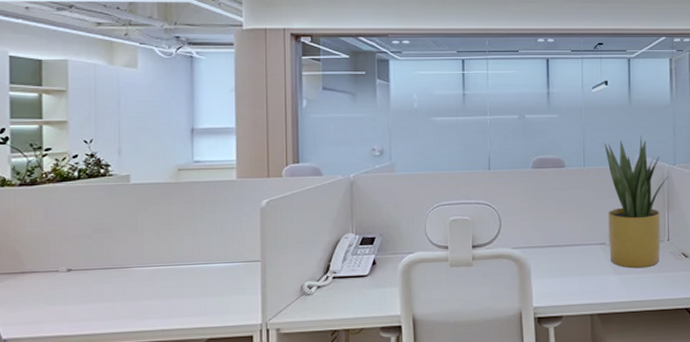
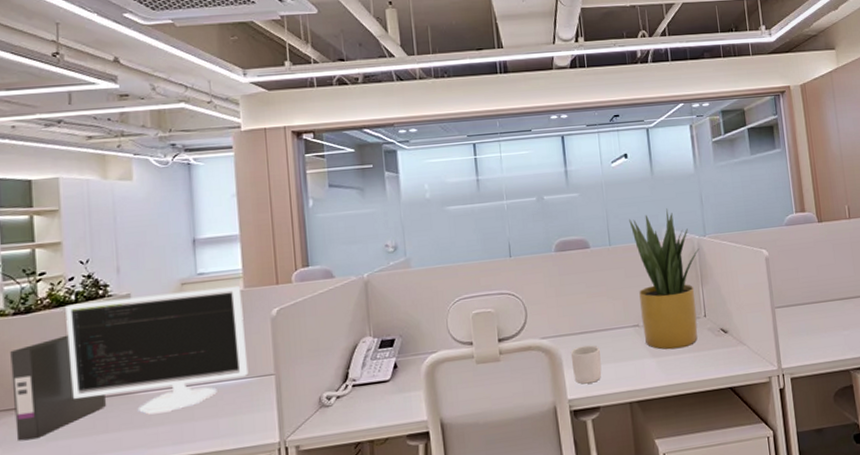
binder: none [15,208,103,303] -> present [10,335,107,441]
computer monitor: none [69,175,237,287] -> present [65,285,249,414]
mug: none [539,258,567,294] -> present [570,345,602,384]

